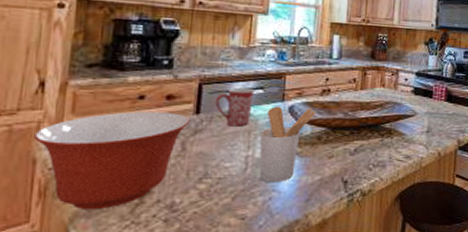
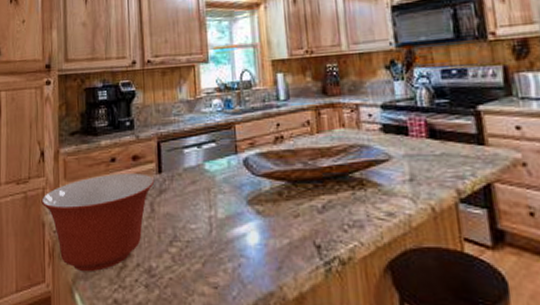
mug: present [215,87,254,127] -> none [173,142,208,185]
utensil holder: present [259,106,316,183] -> none [219,158,272,247]

